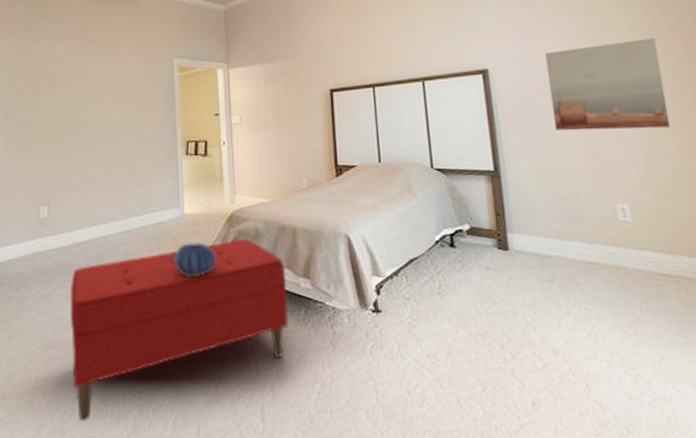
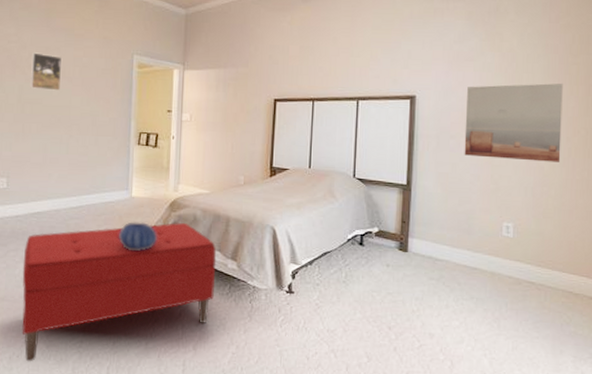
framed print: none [67,67,99,106] -> present [30,52,63,91]

